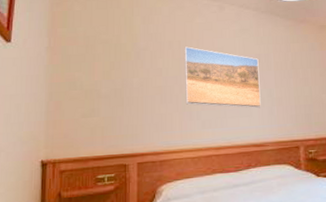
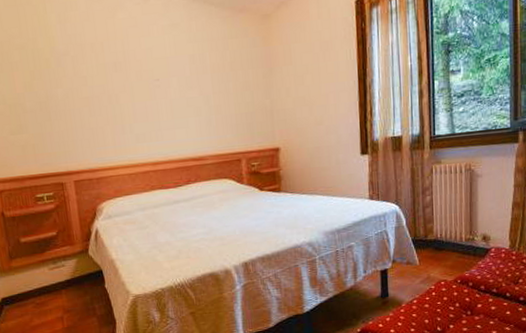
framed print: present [184,46,261,109] -> none [108,49,198,119]

